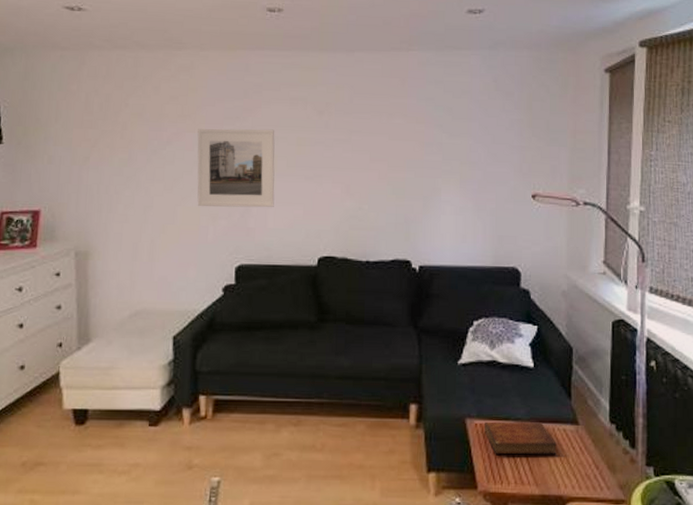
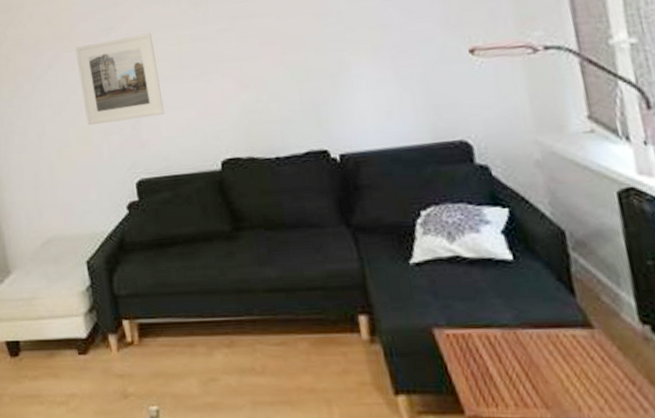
bible: present [484,421,557,455] -> none [458,328,568,371]

